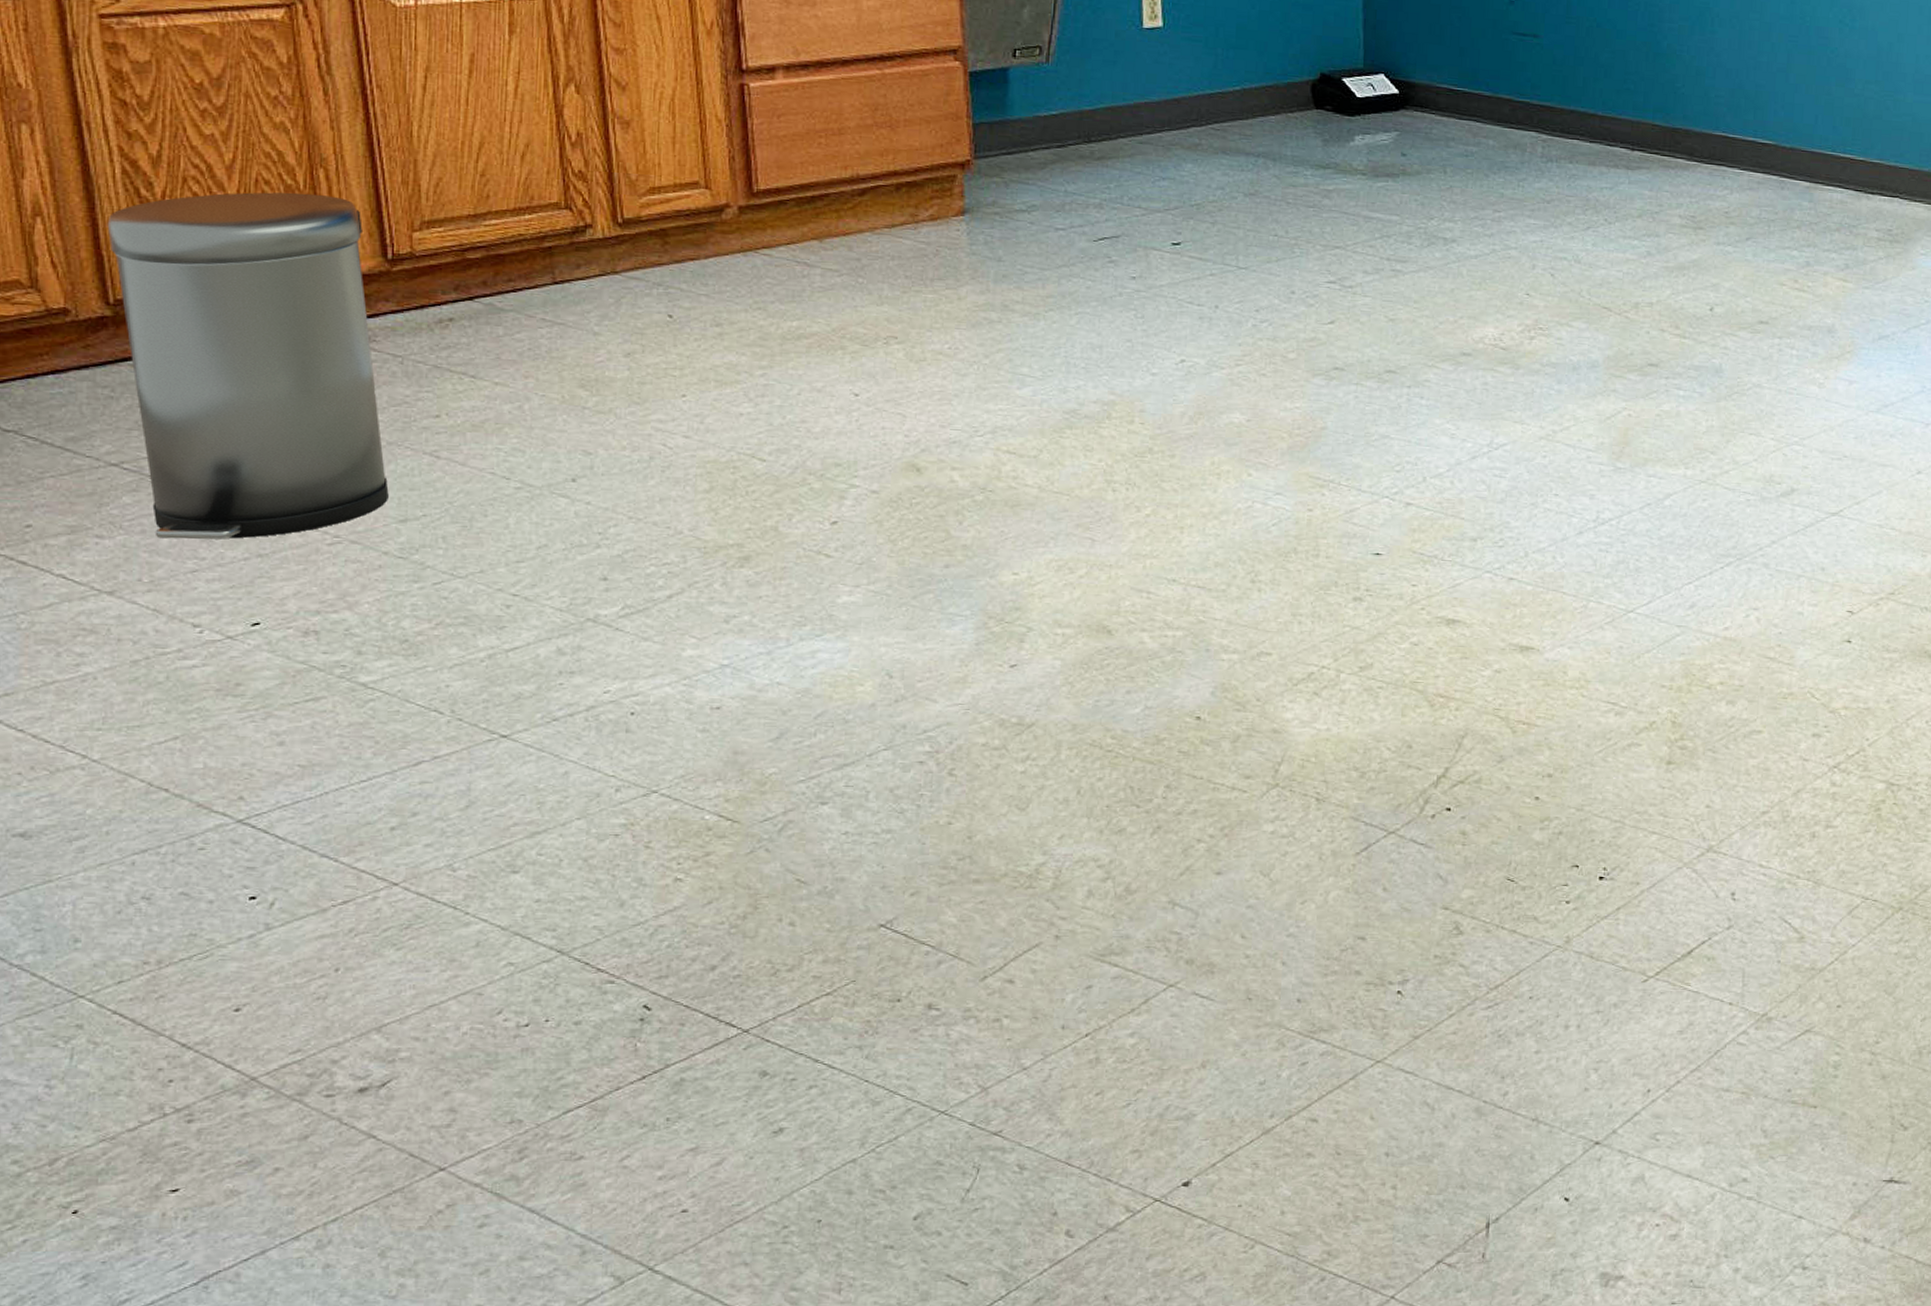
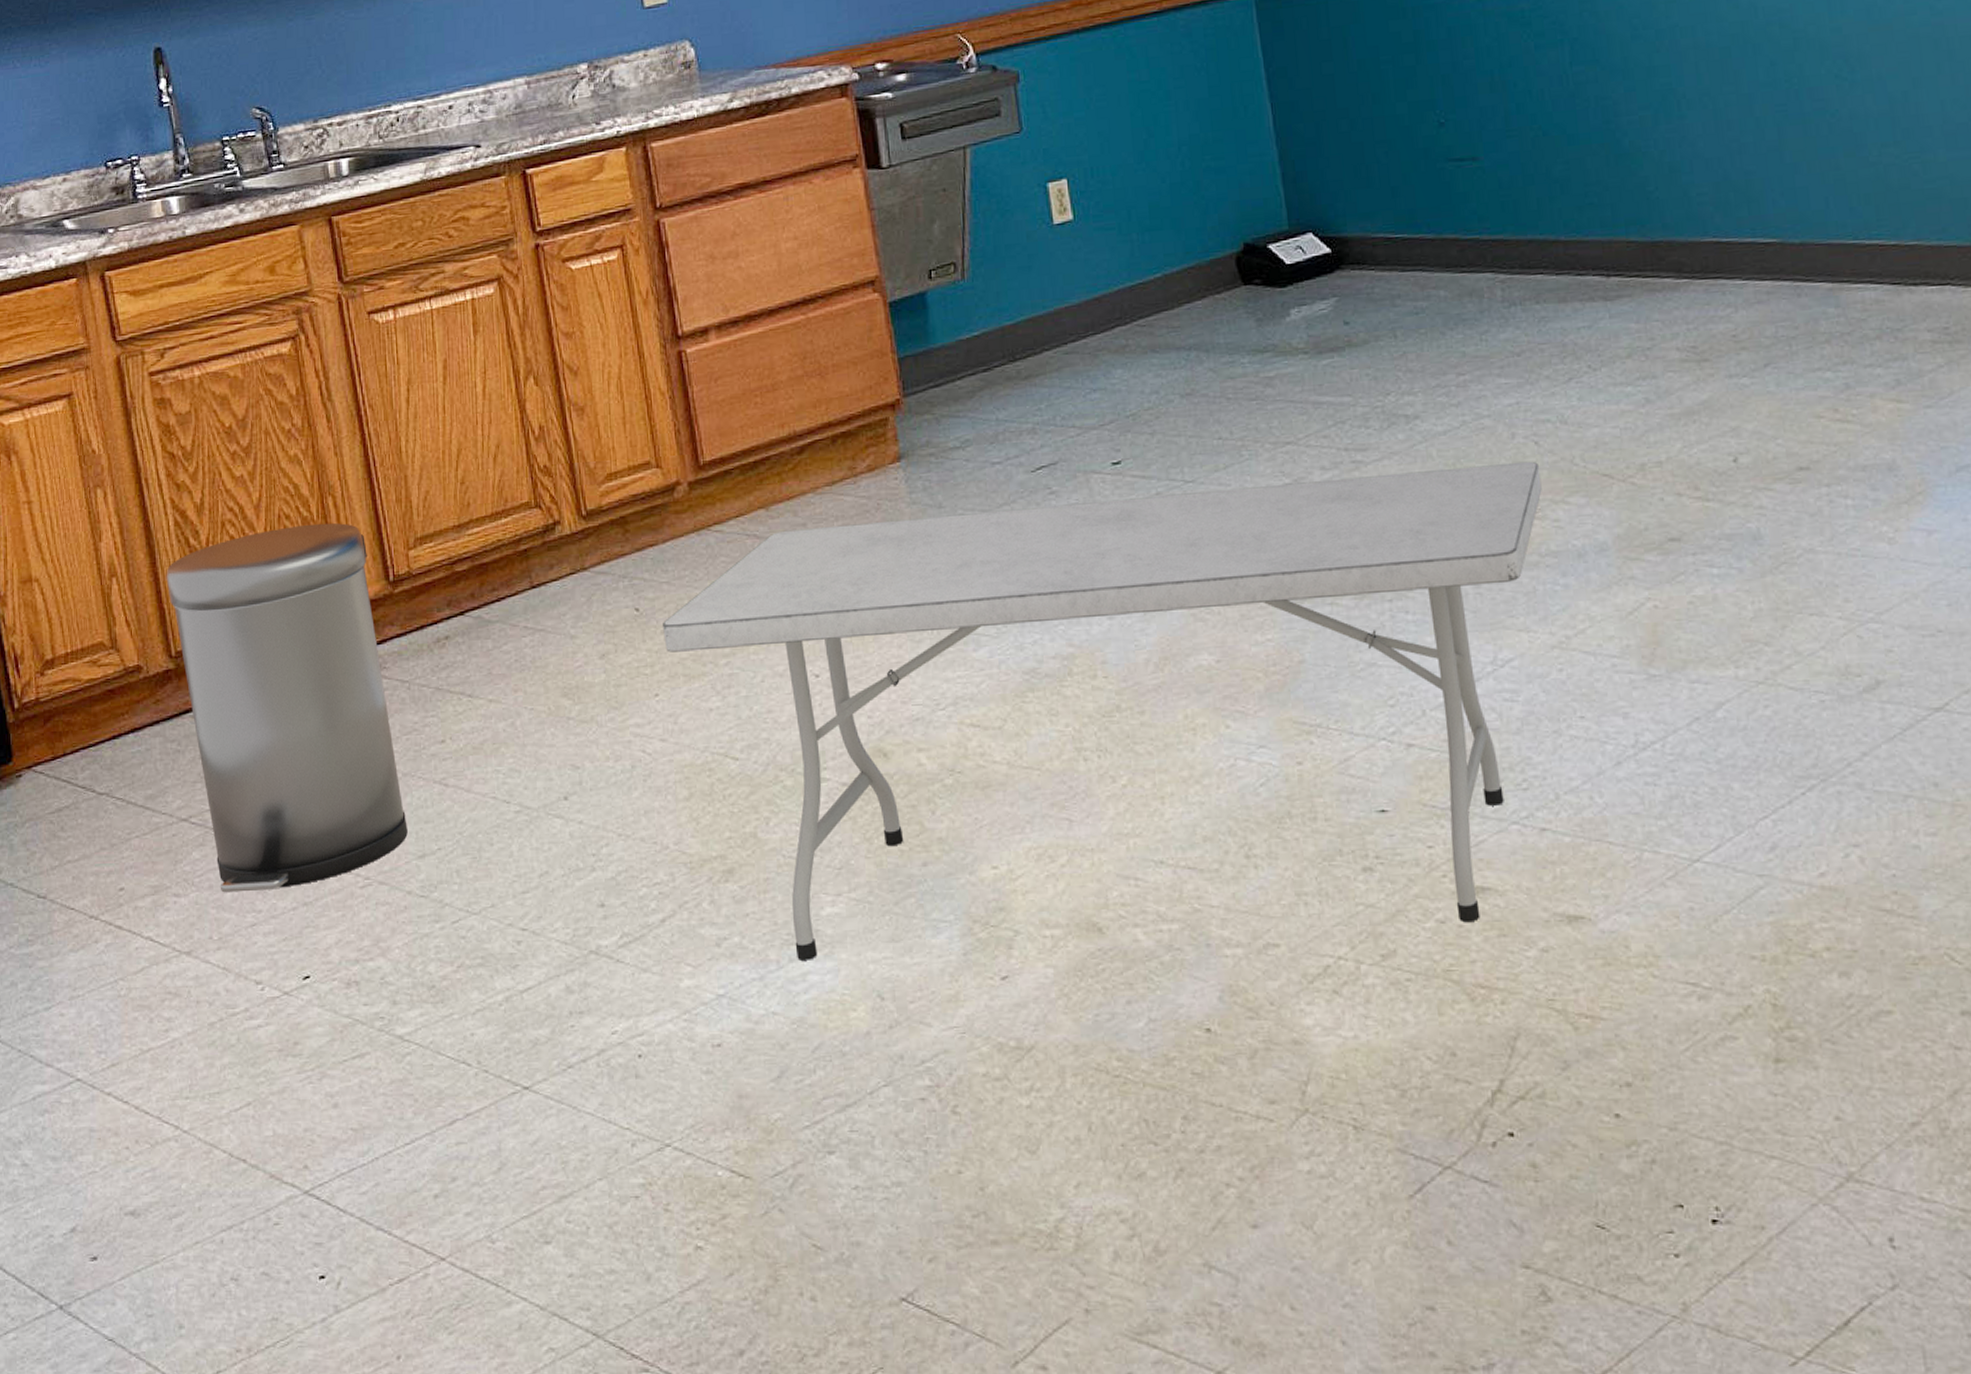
folding table: none [696,262,1552,646] -> present [662,461,1542,960]

